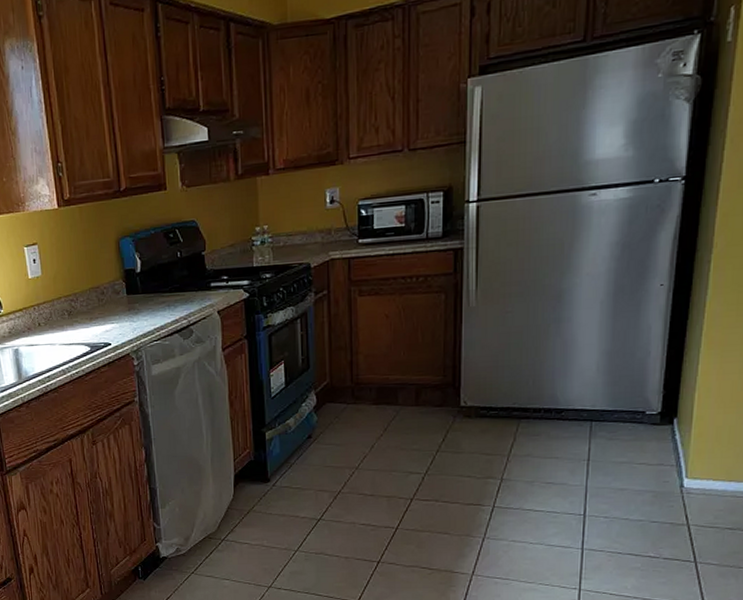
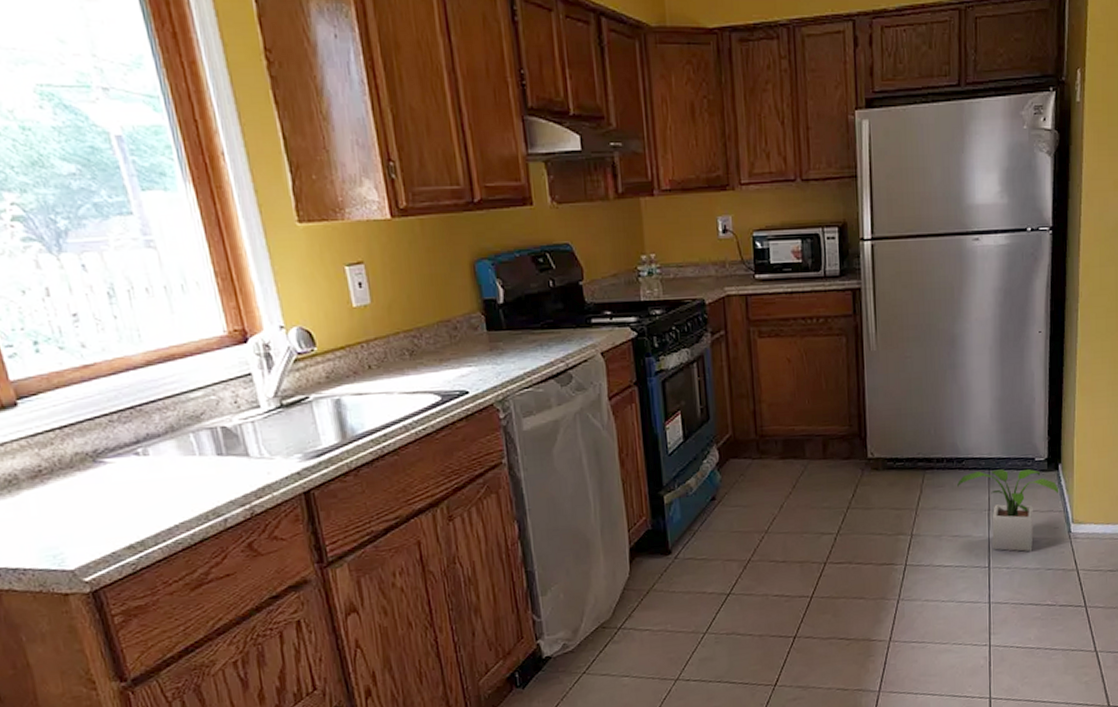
potted plant: none [555,421,673,503] -> present [957,469,1059,552]

